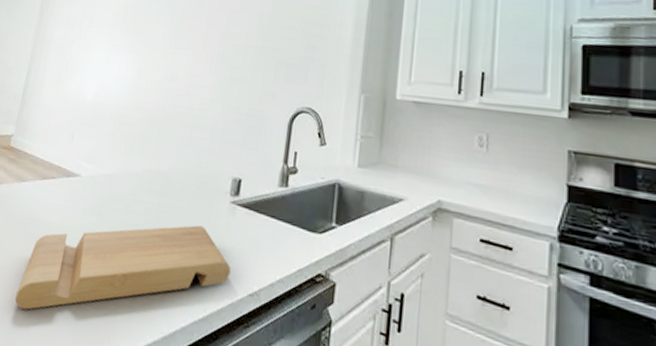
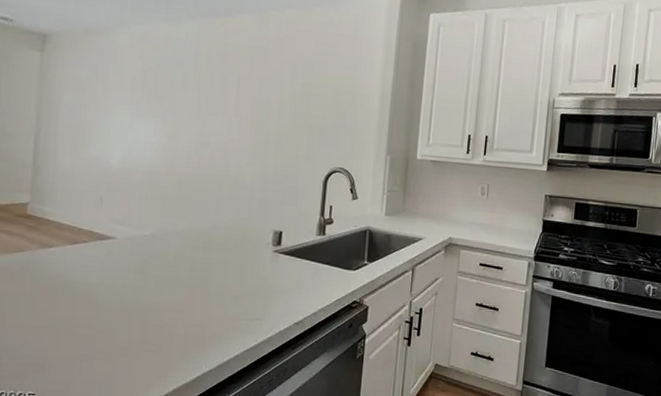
cutting board: present [15,225,232,310] -> none [60,273,278,361]

